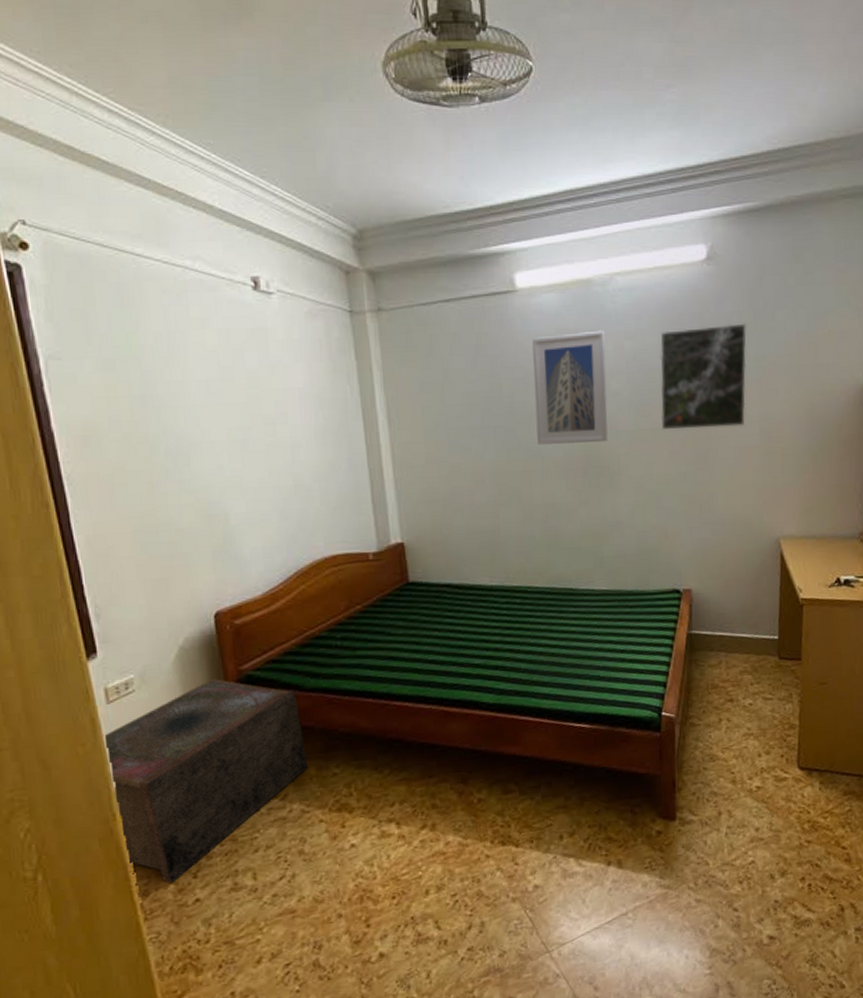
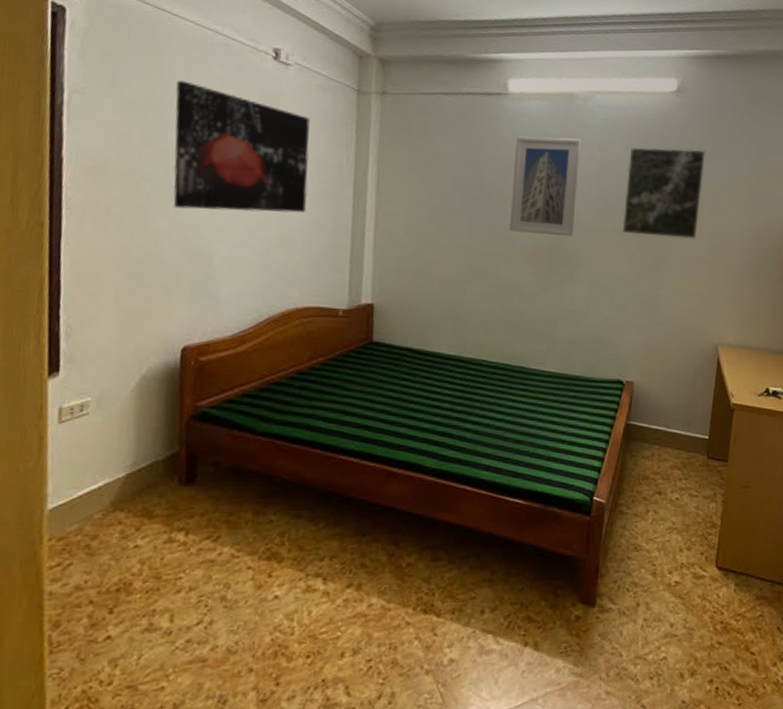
nightstand: present [102,678,309,884] -> none [45,410,247,618]
wall art: none [155,328,316,469] -> present [173,80,310,213]

